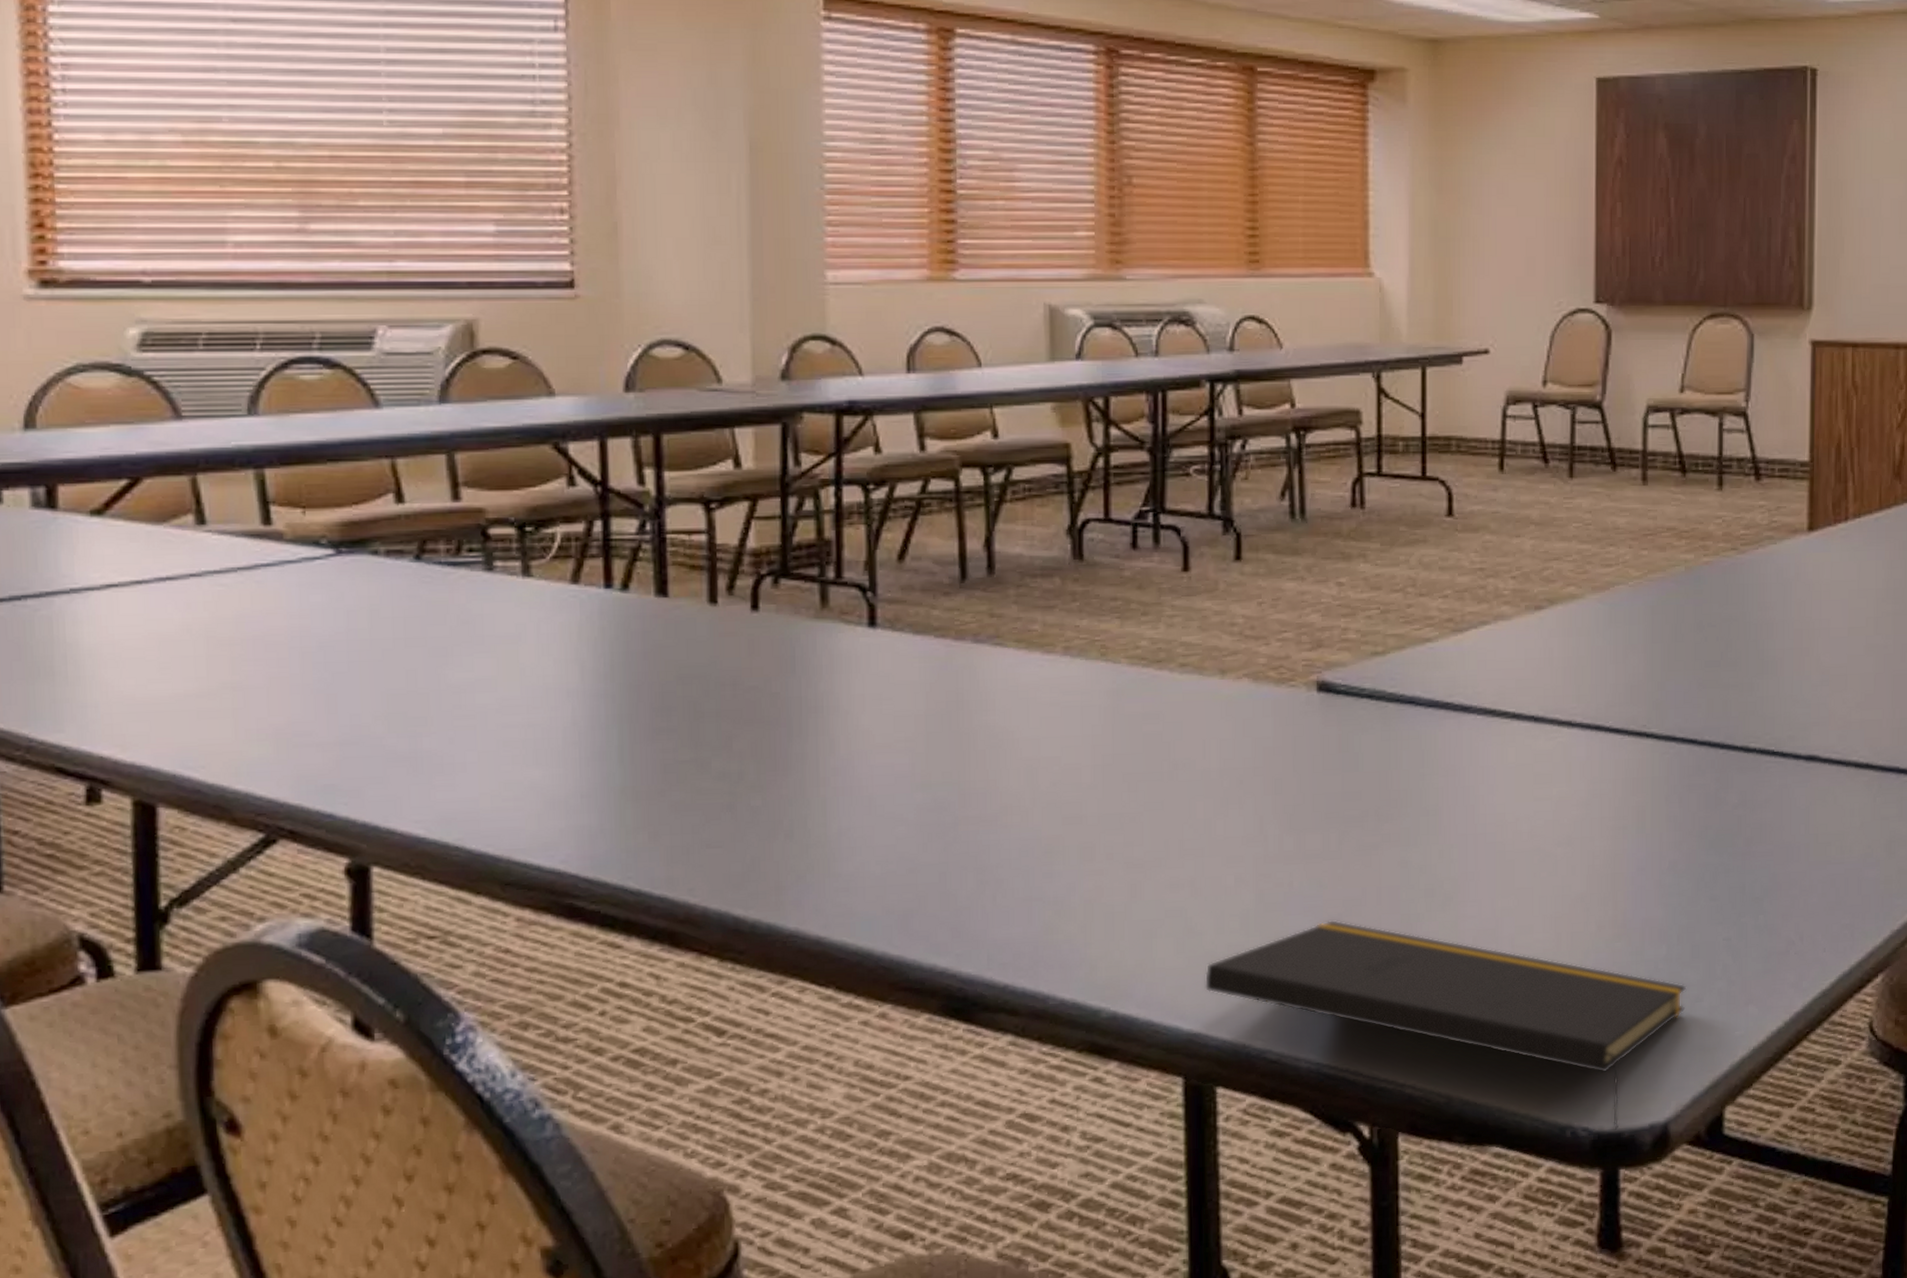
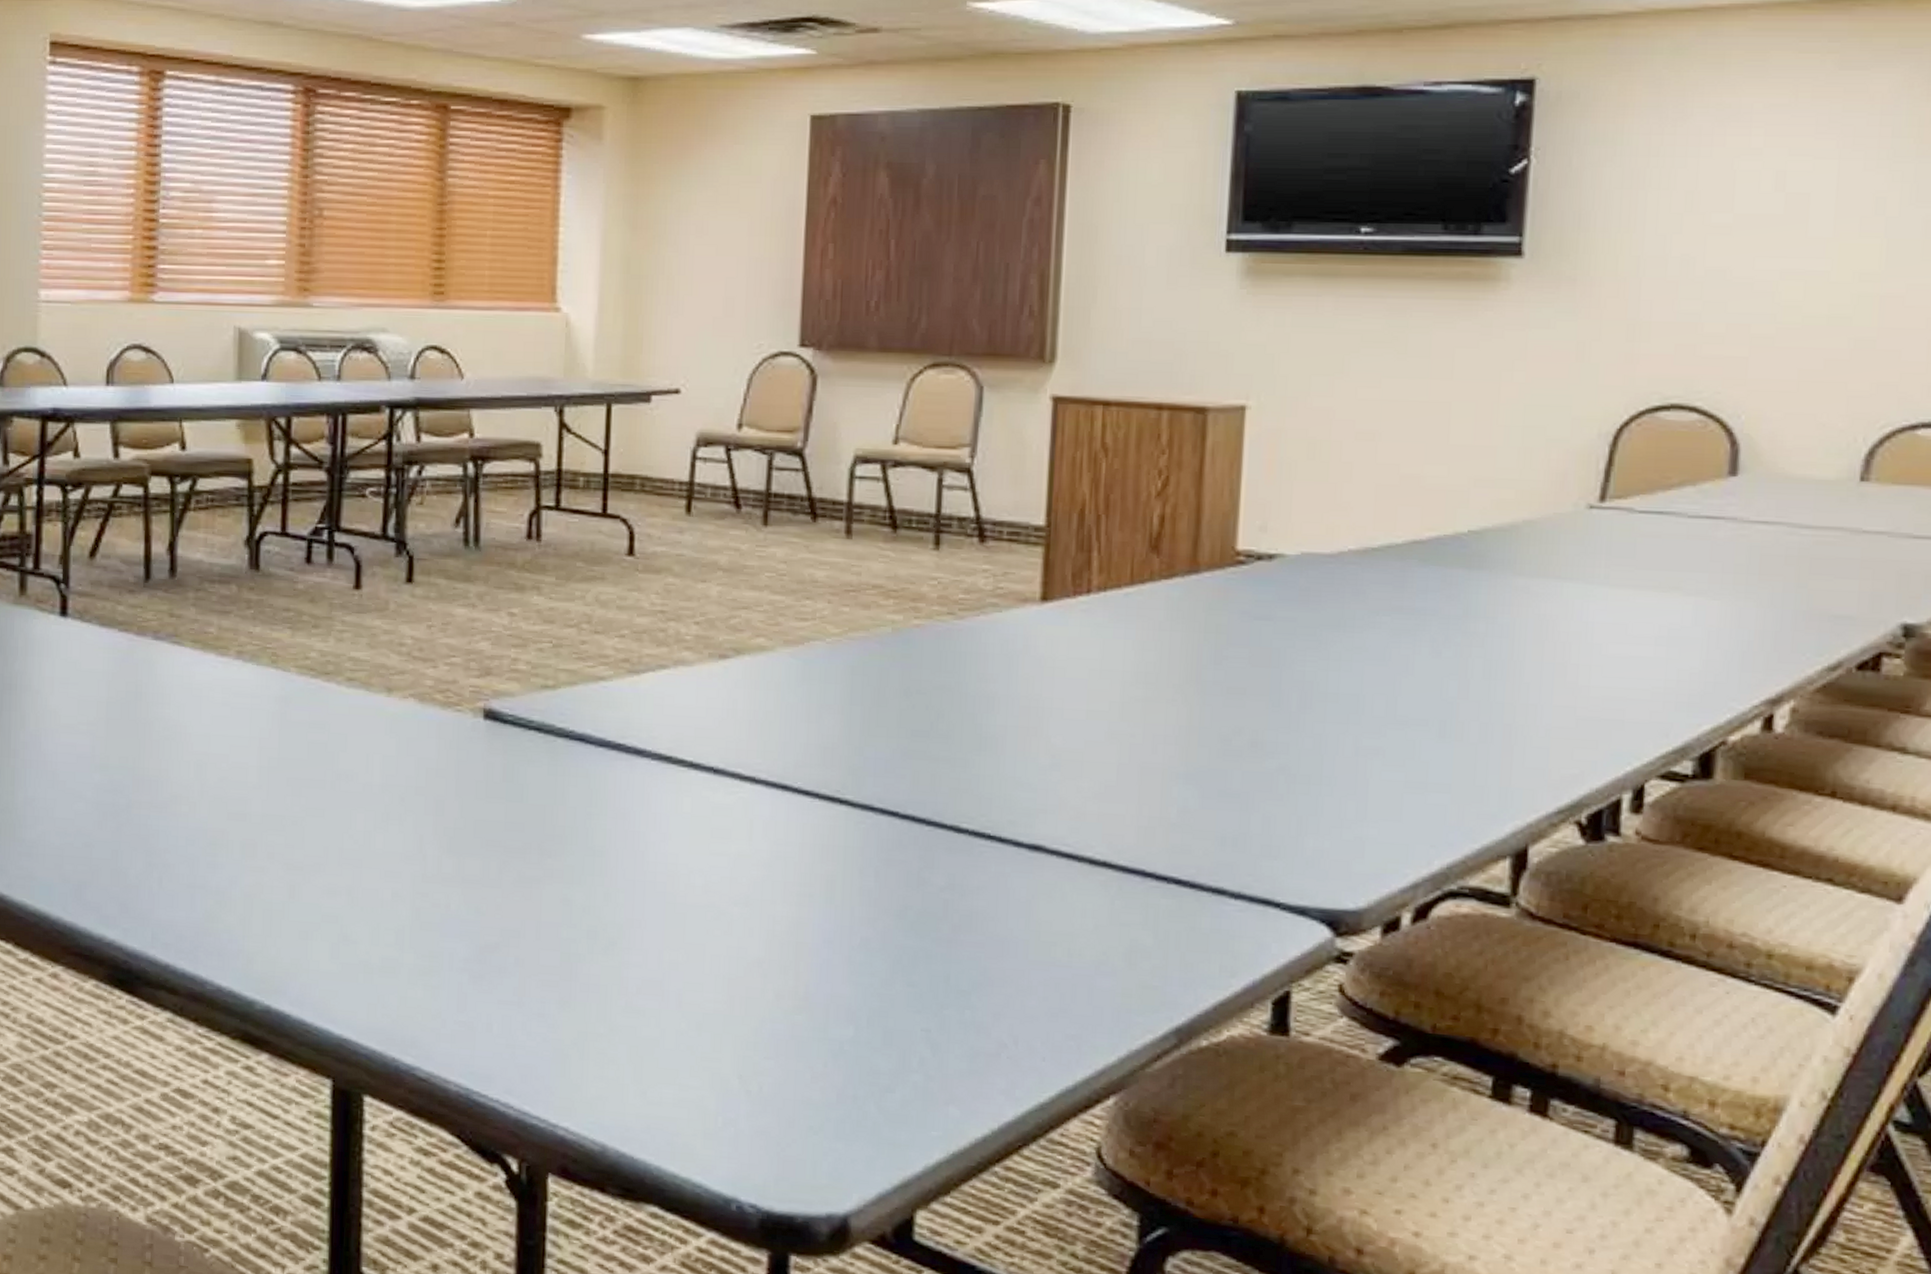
notepad: present [1204,920,1687,1130] -> none [356,948,876,1213]

